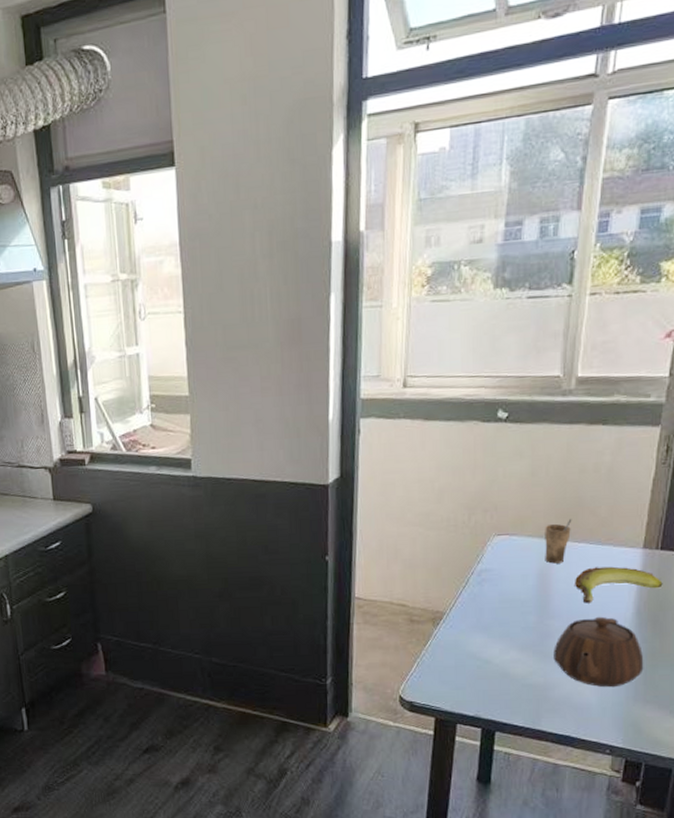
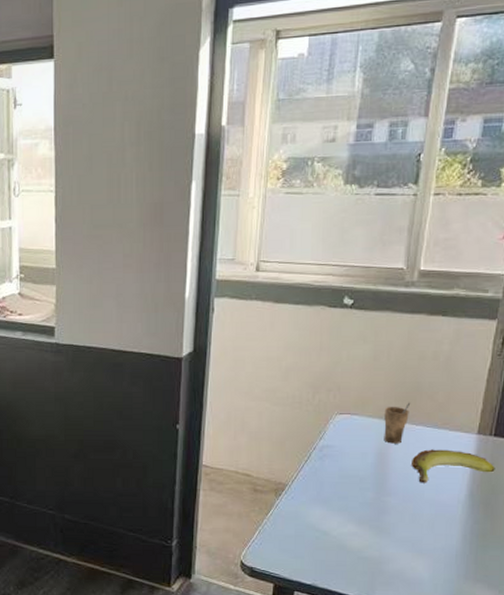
teapot: present [554,616,644,688] -> none [389,496,475,565]

